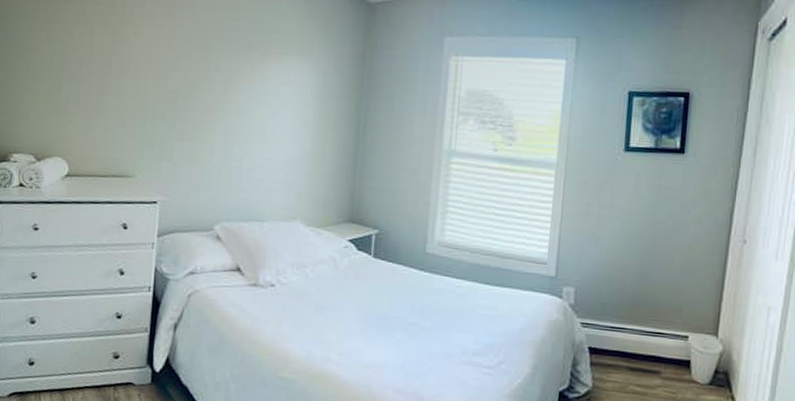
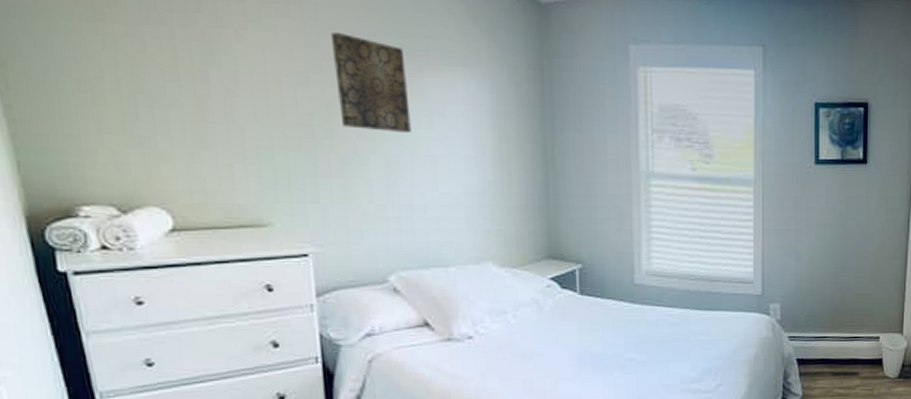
wall art: none [198,28,253,109] -> present [330,31,412,134]

